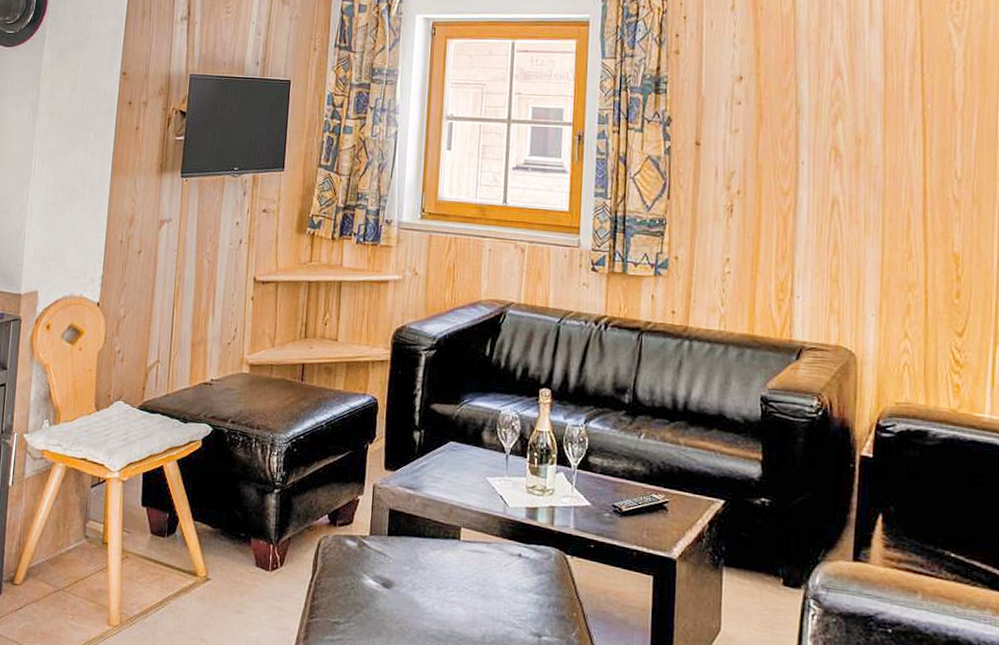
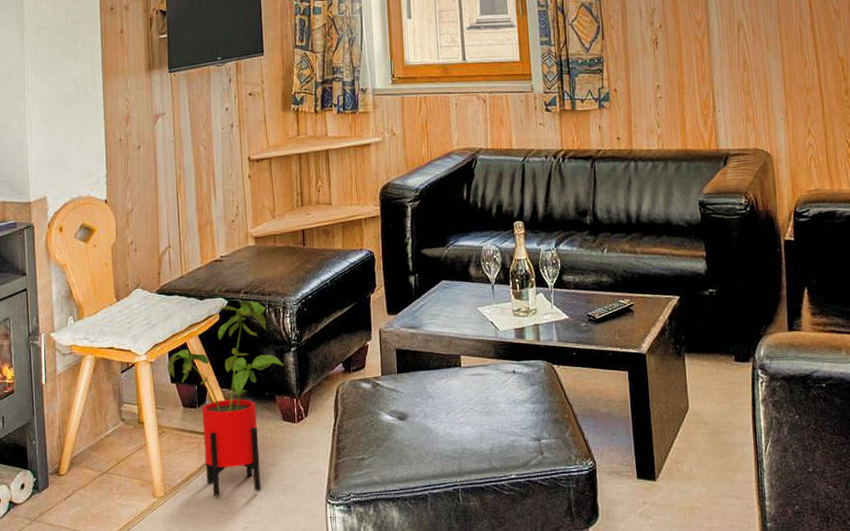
house plant: none [139,430,264,638] -> present [167,300,284,497]

